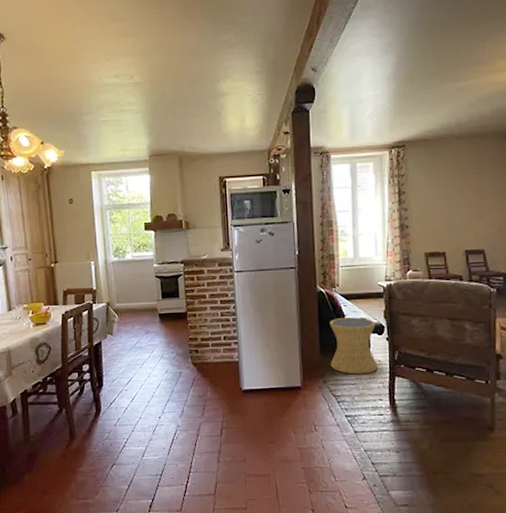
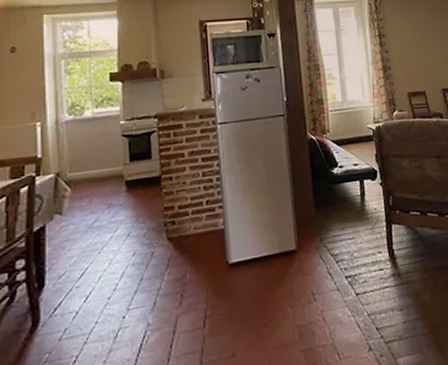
side table: present [329,317,378,375] -> none [322,163,374,228]

